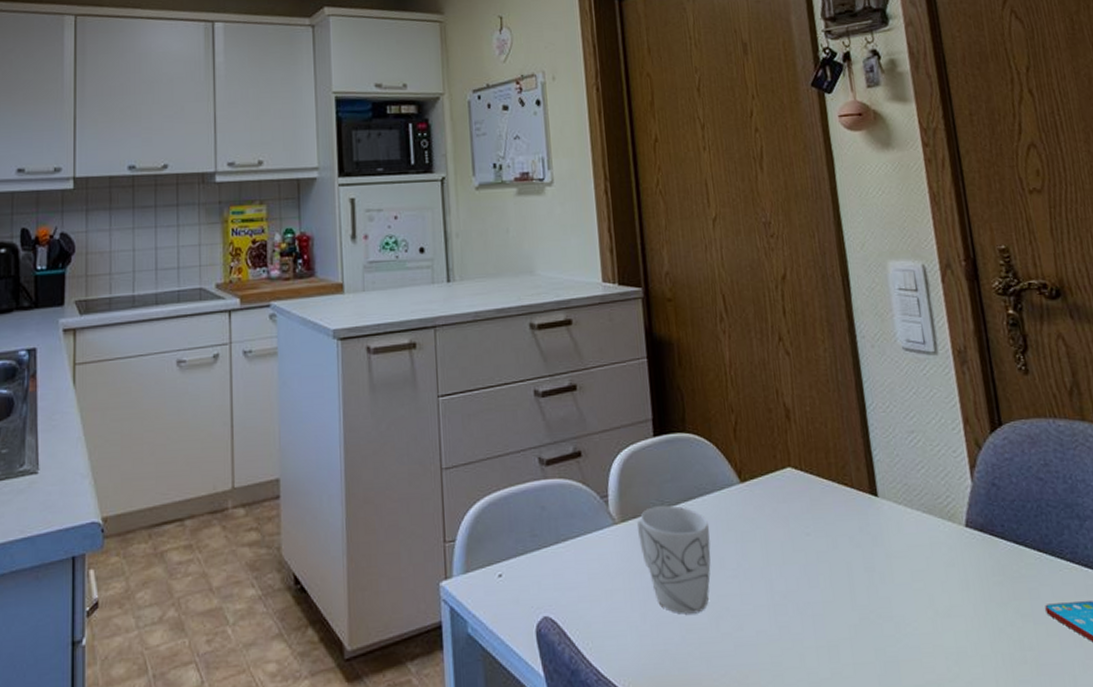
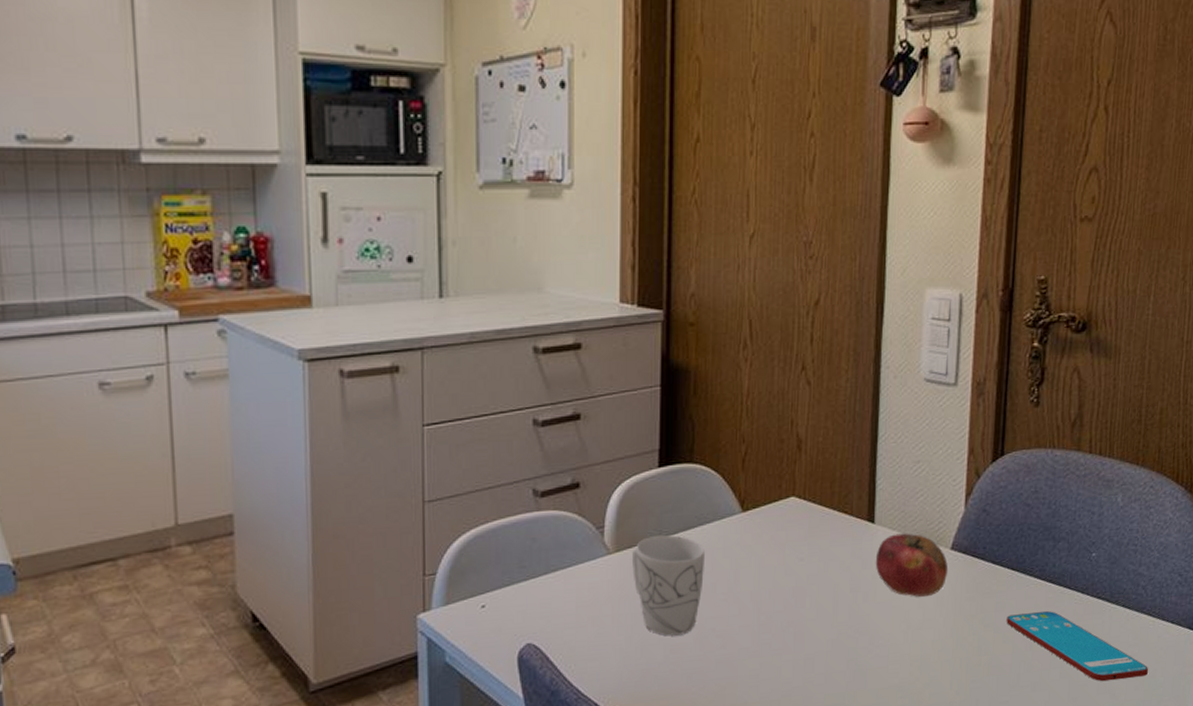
fruit: none [885,508,968,579] -> present [875,533,949,597]

